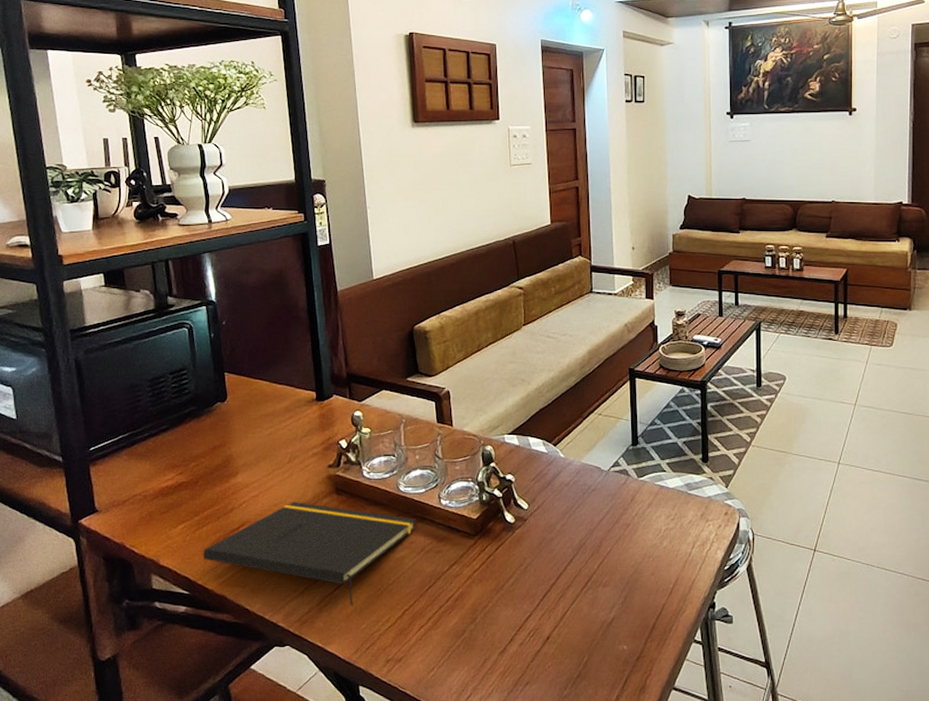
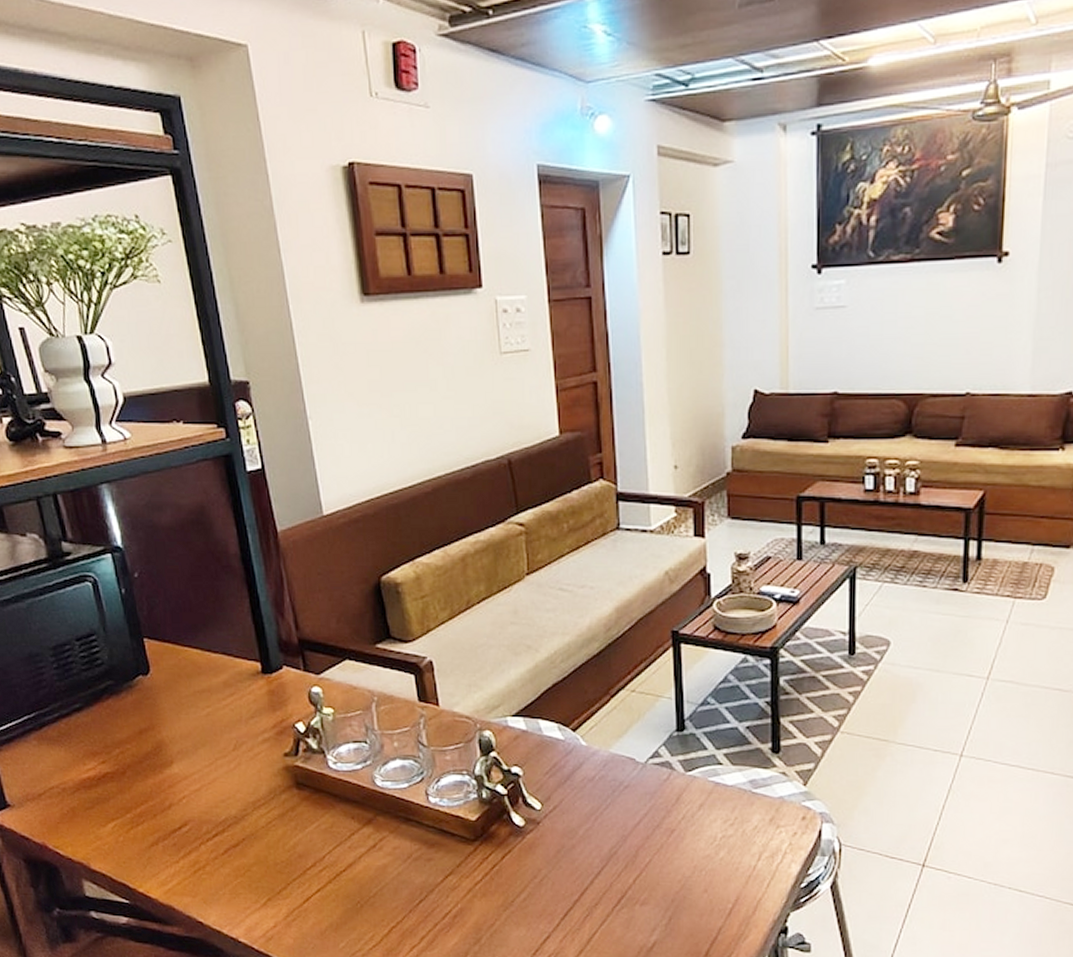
notepad: present [203,502,415,606] -> none [140,797,398,921]

